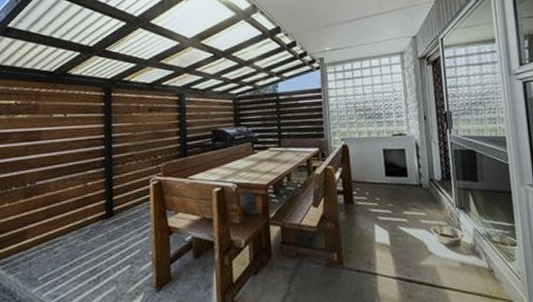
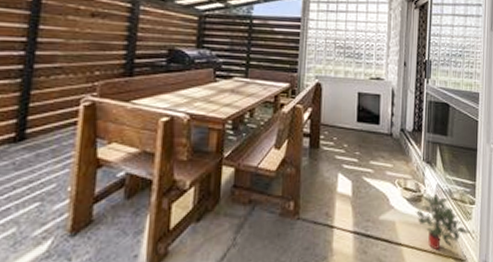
potted plant: none [455,237,518,293] -> present [415,192,472,251]

